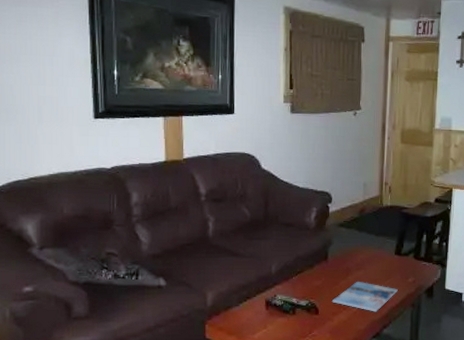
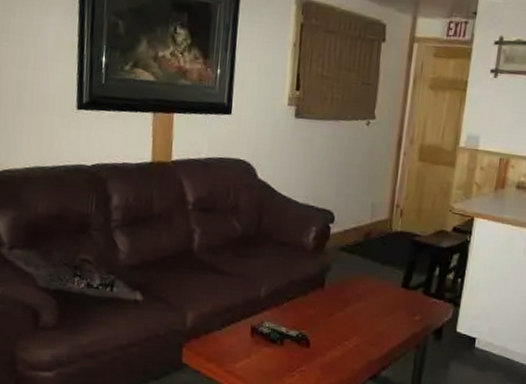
magazine: present [331,281,398,312] -> none [325,313,402,351]

